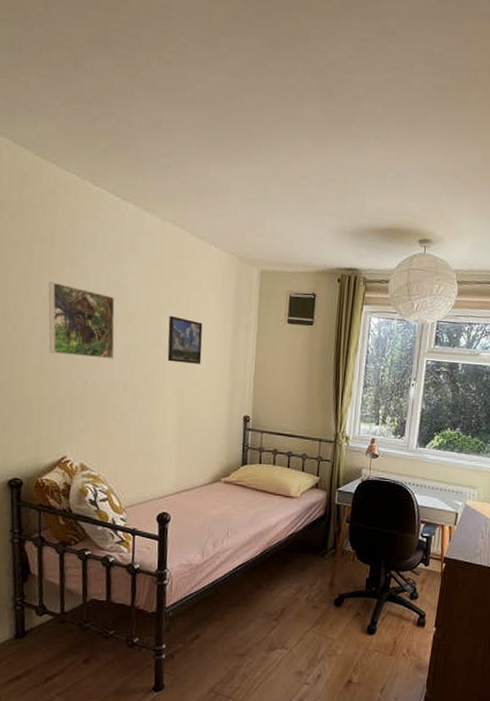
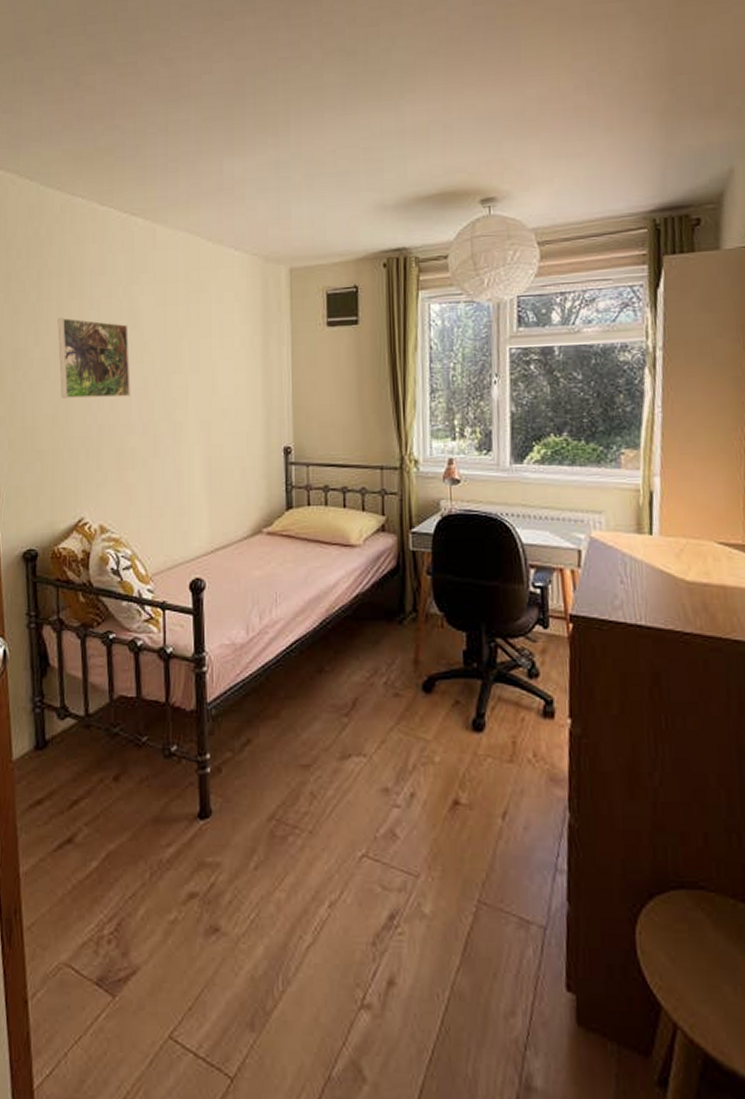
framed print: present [167,315,203,364] -> none [189,336,229,391]

